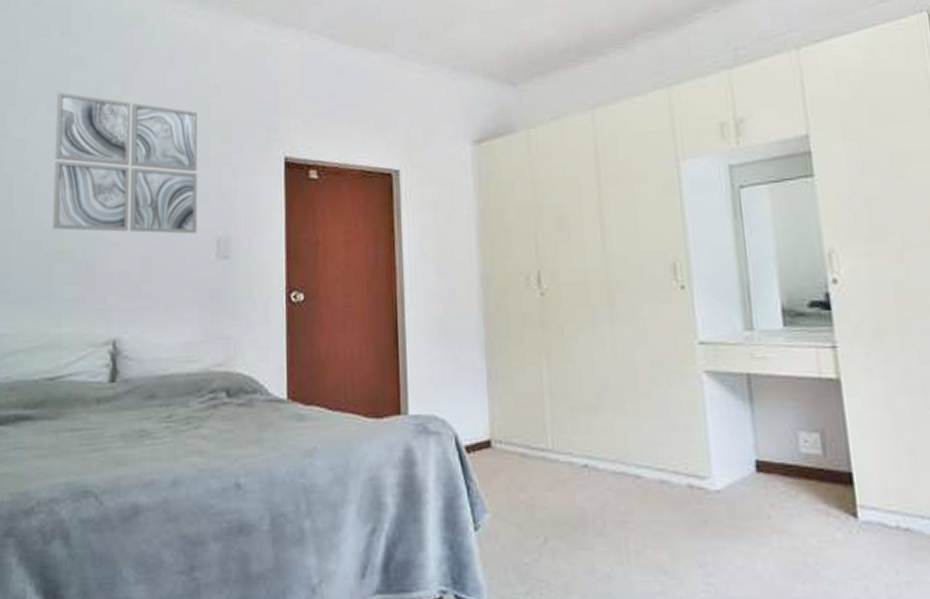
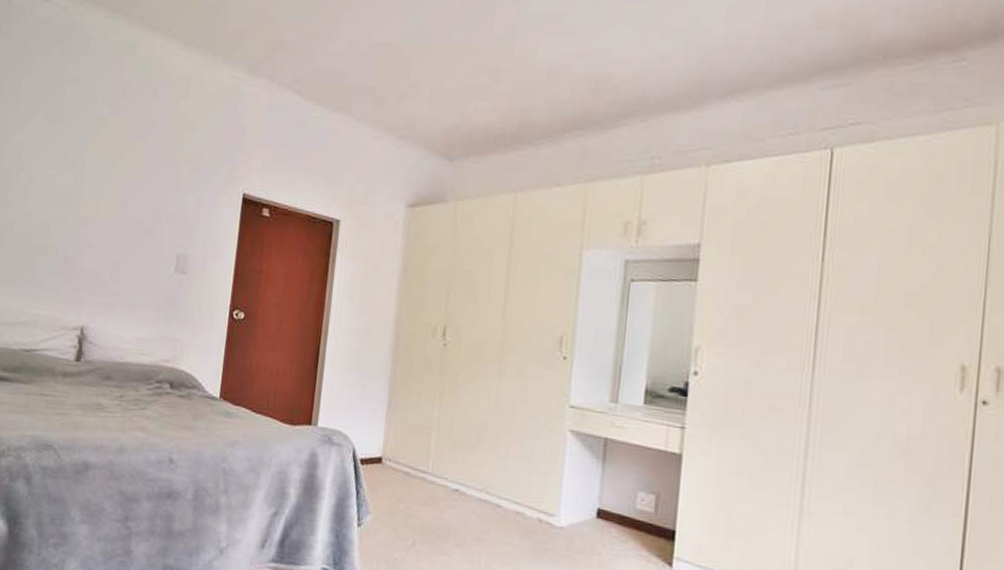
wall art: present [53,92,197,234] -> none [40,106,173,248]

